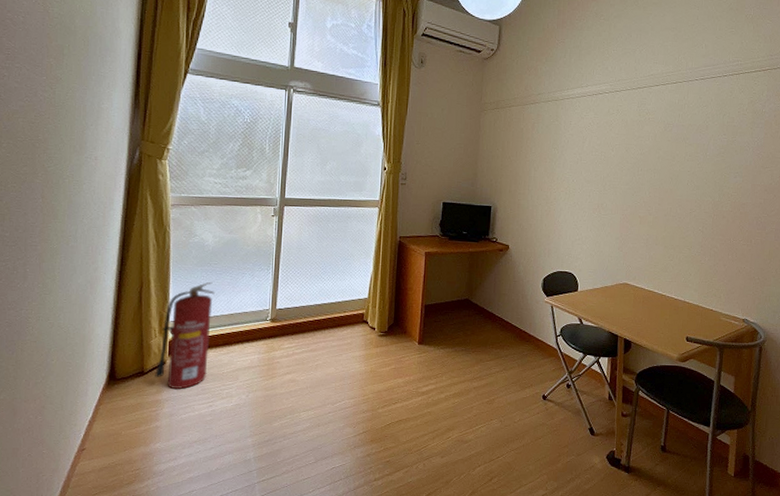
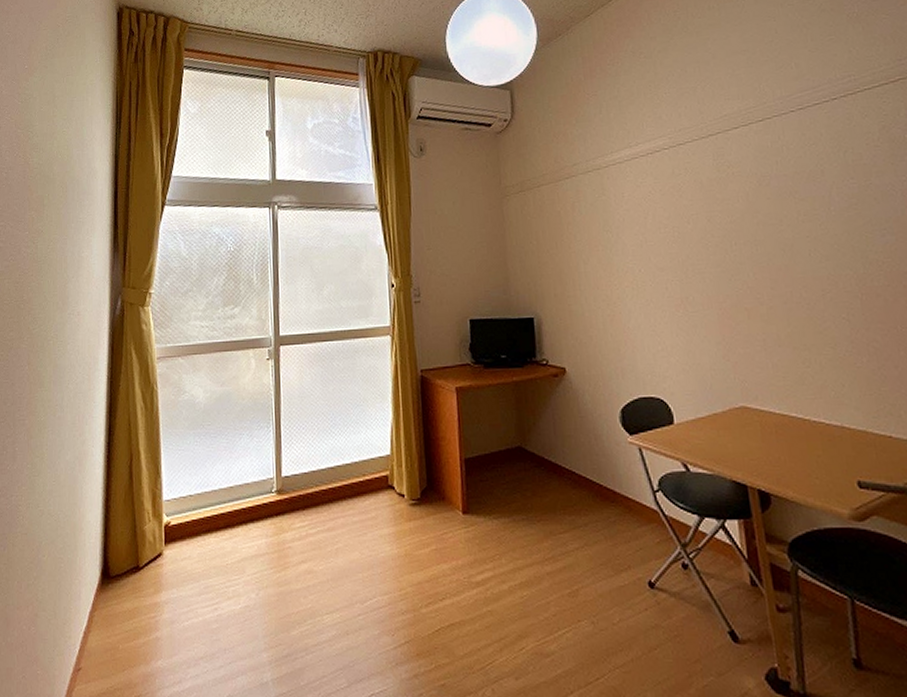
fire extinguisher: present [155,281,215,389] -> none [151,447,211,587]

